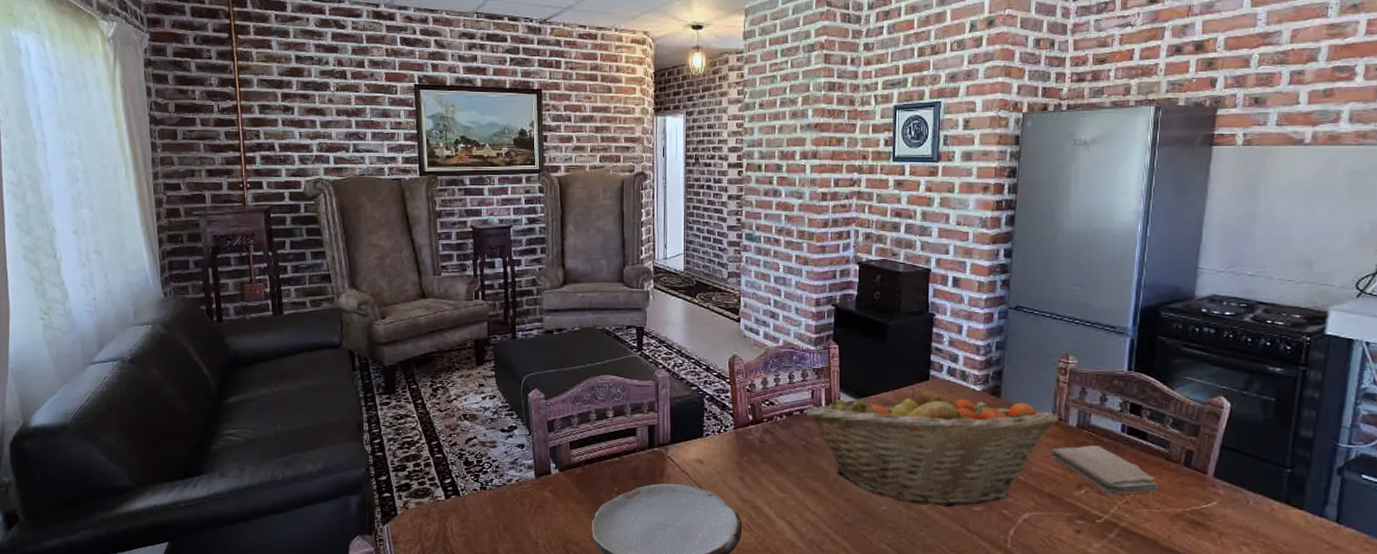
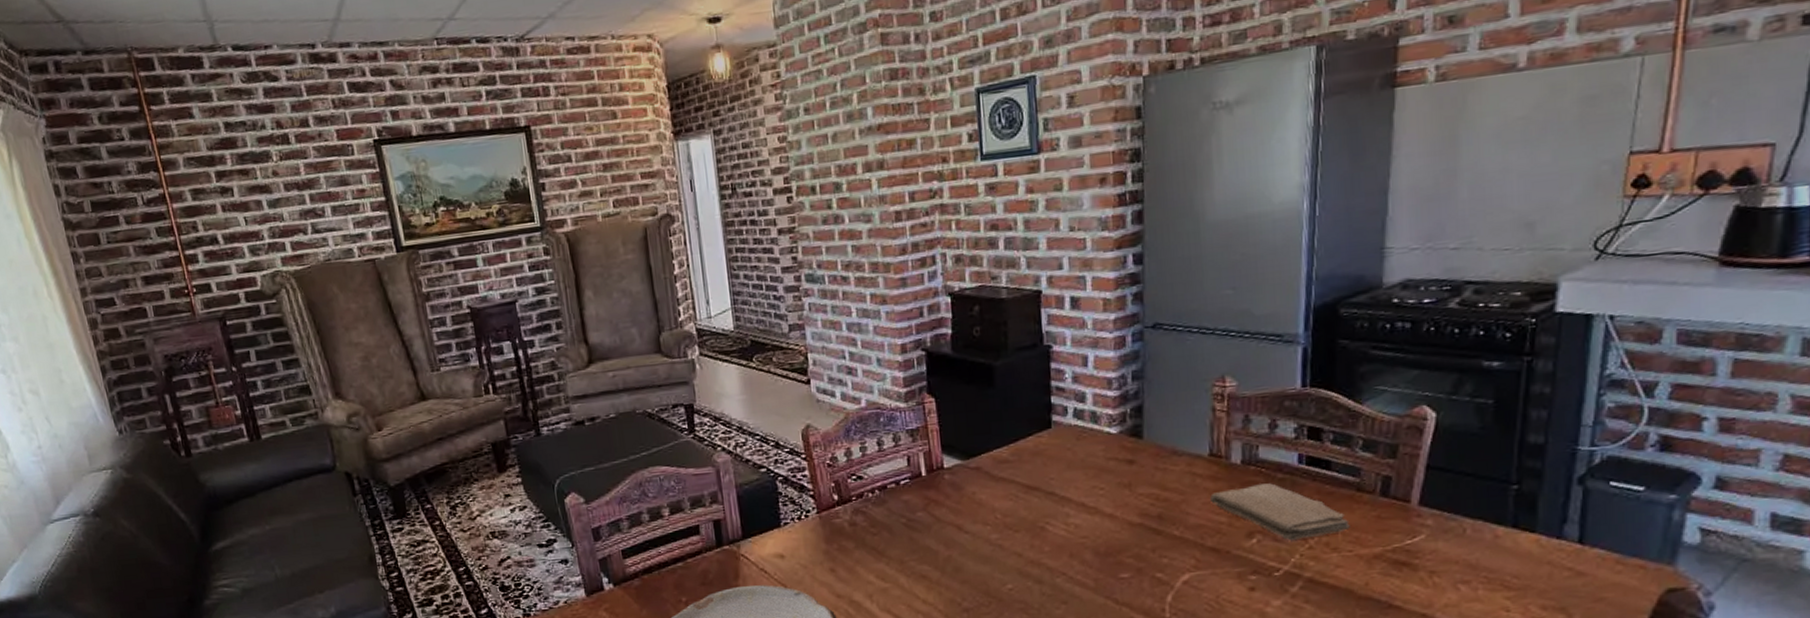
fruit basket: present [804,385,1059,507] -> none [900,436,1219,578]

